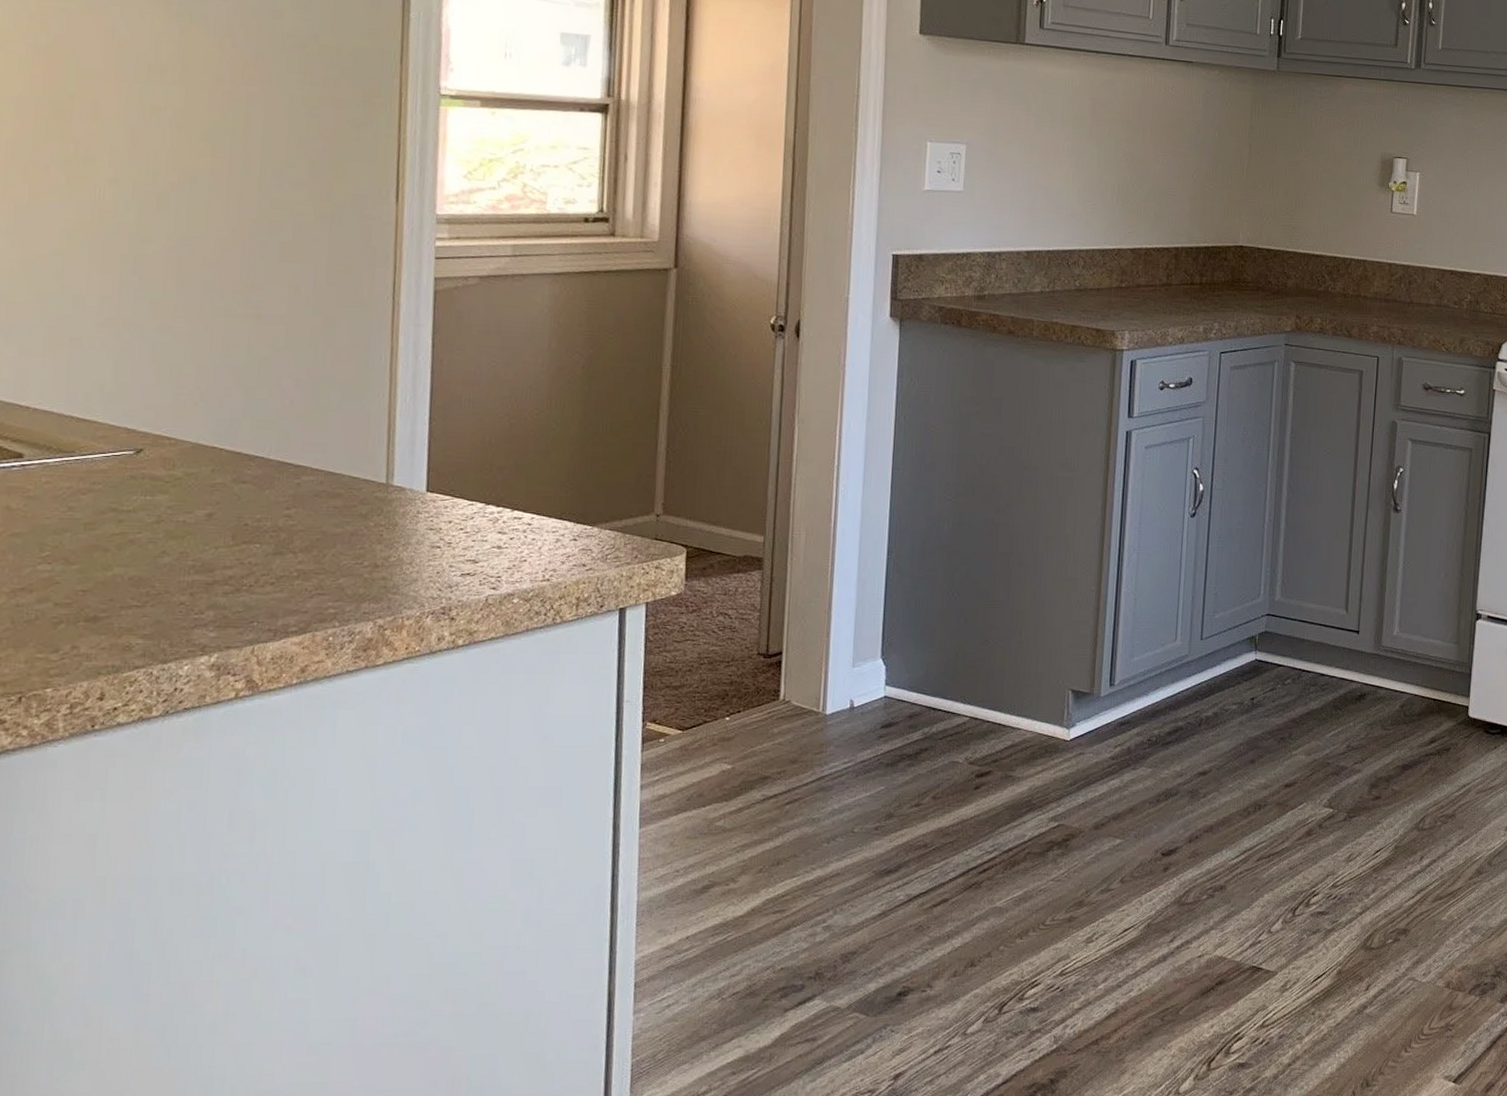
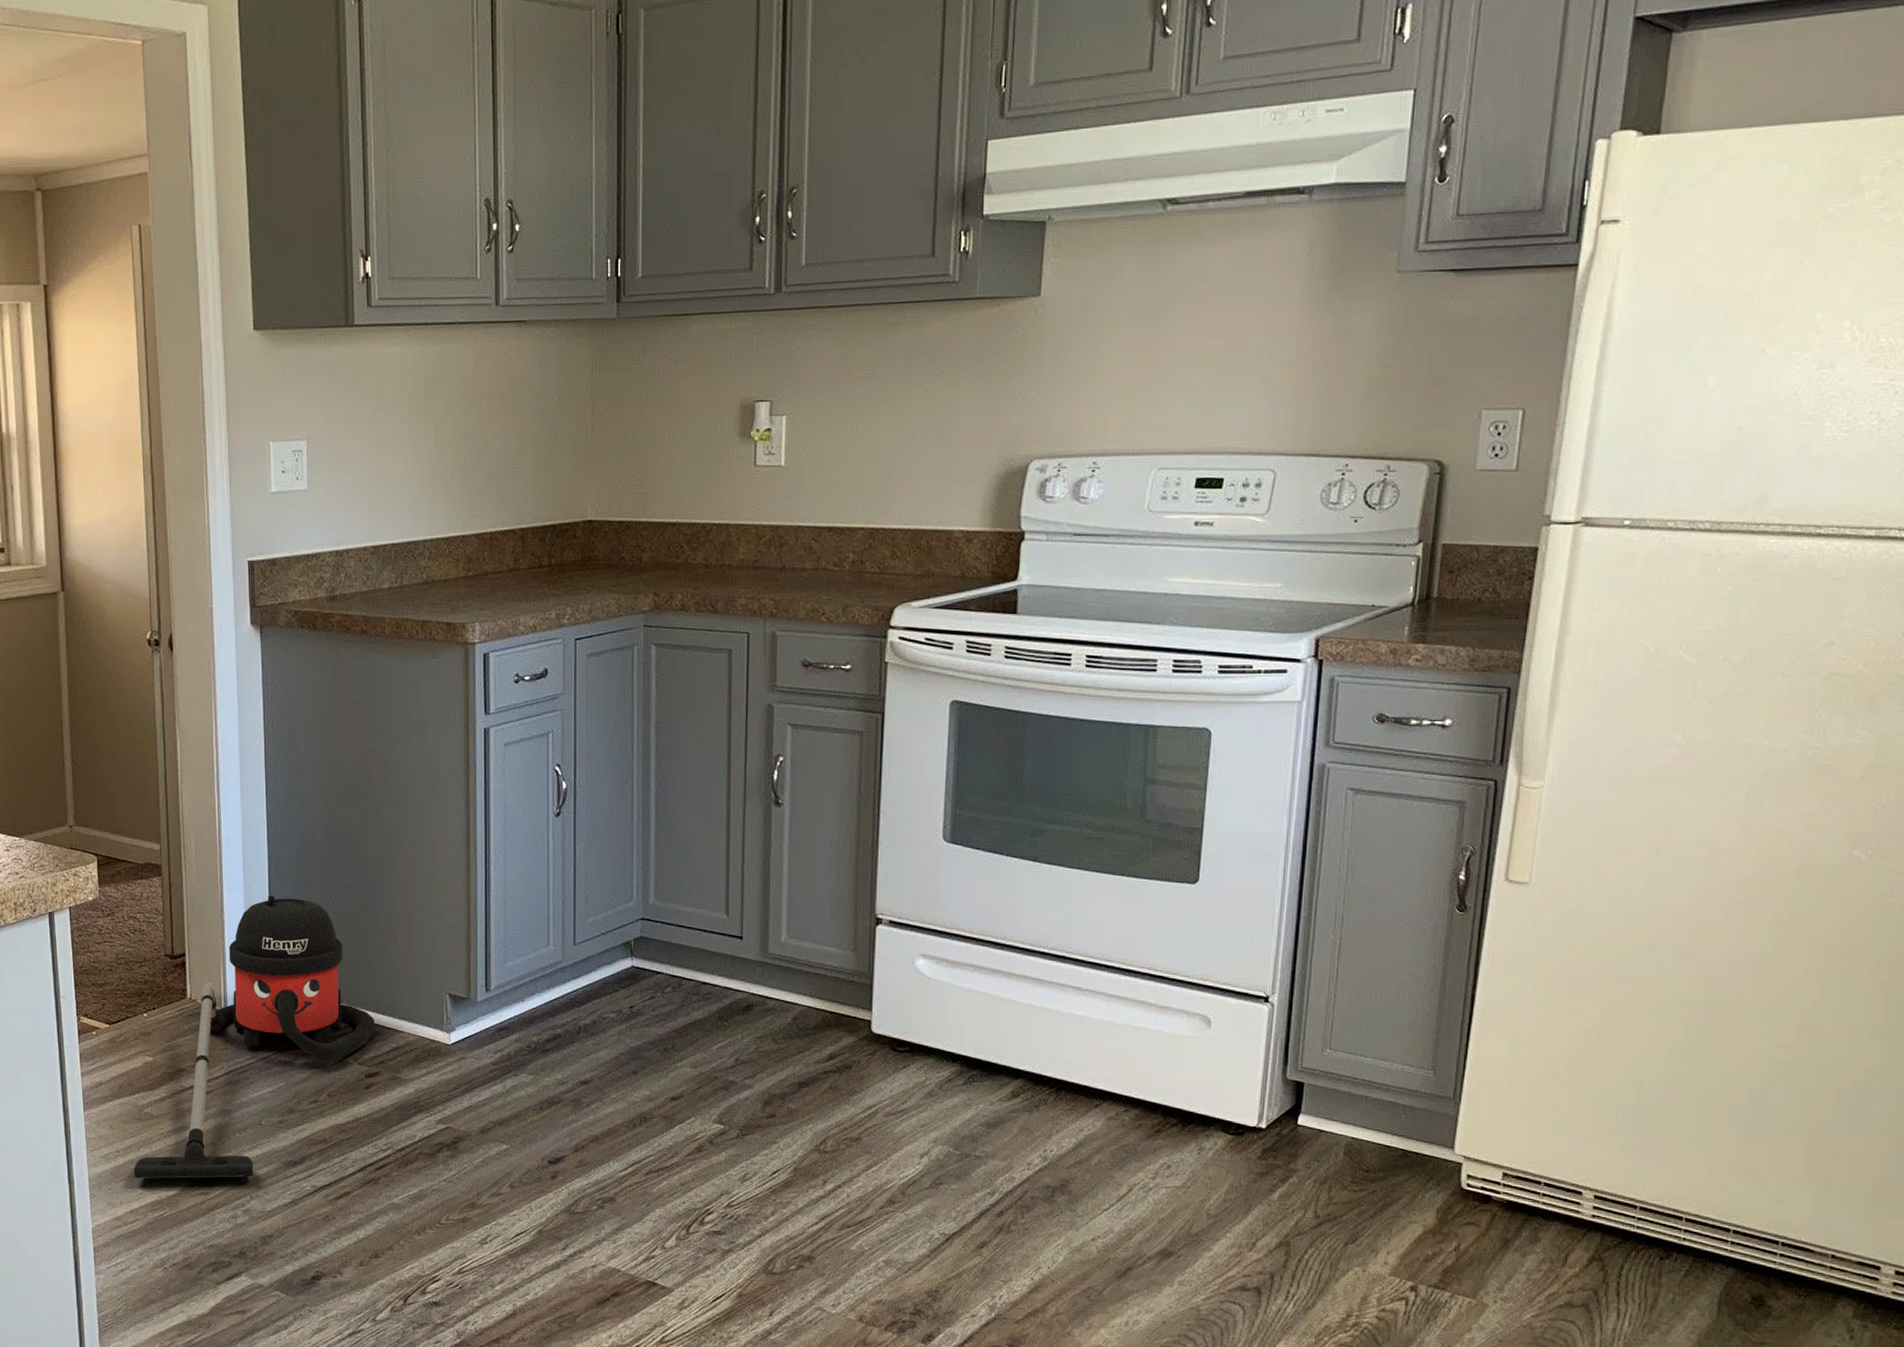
vacuum cleaner: none [695,591,991,900] -> present [134,895,376,1179]

